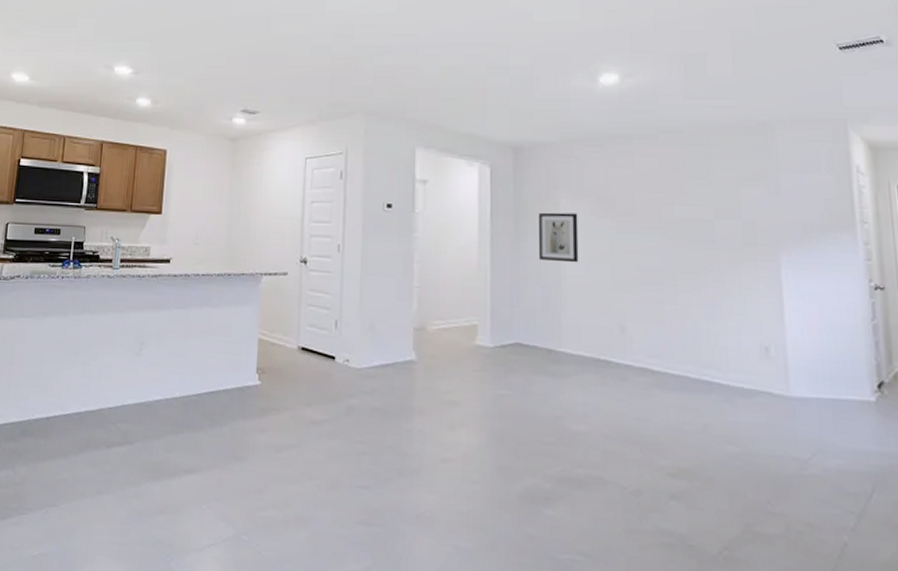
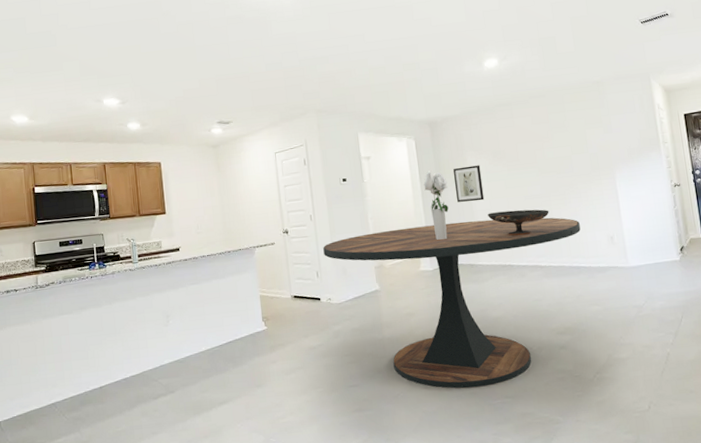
dining table: none [348,281,719,531] -> present [323,217,581,389]
bouquet: none [495,211,529,307] -> present [423,171,449,240]
decorative bowl: none [581,282,673,321] -> present [488,209,549,236]

